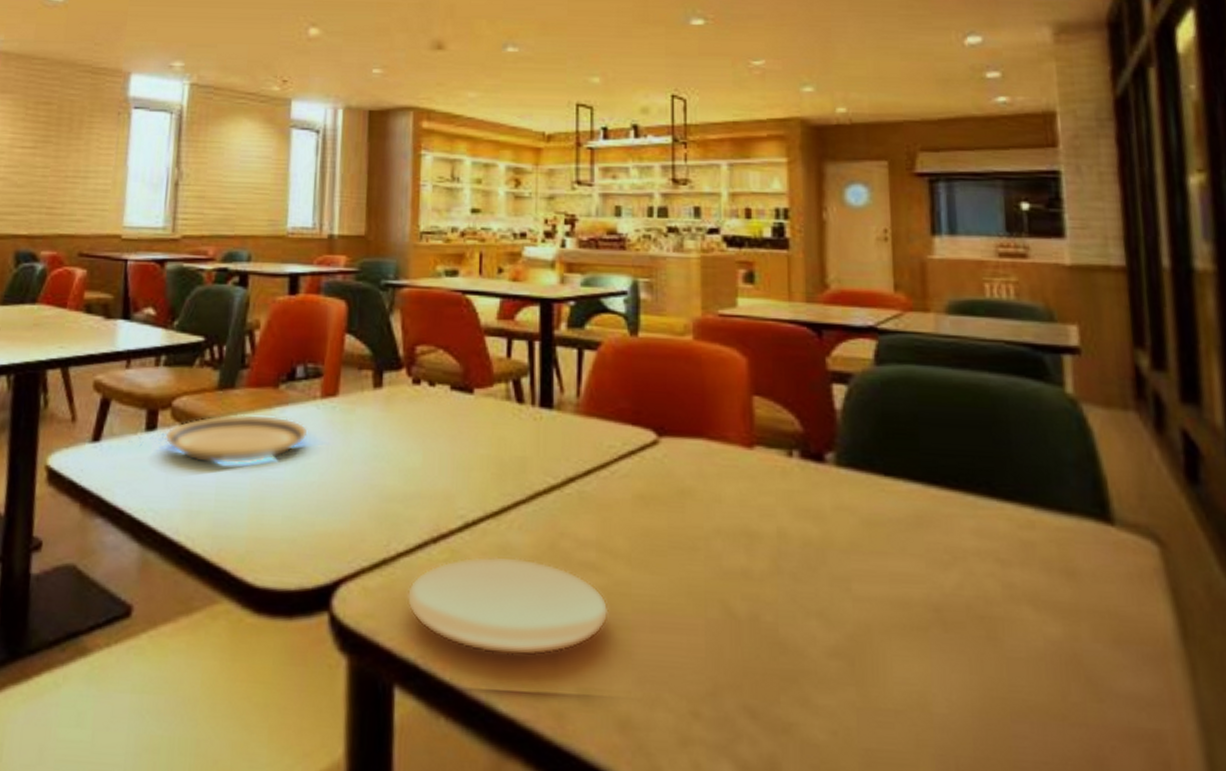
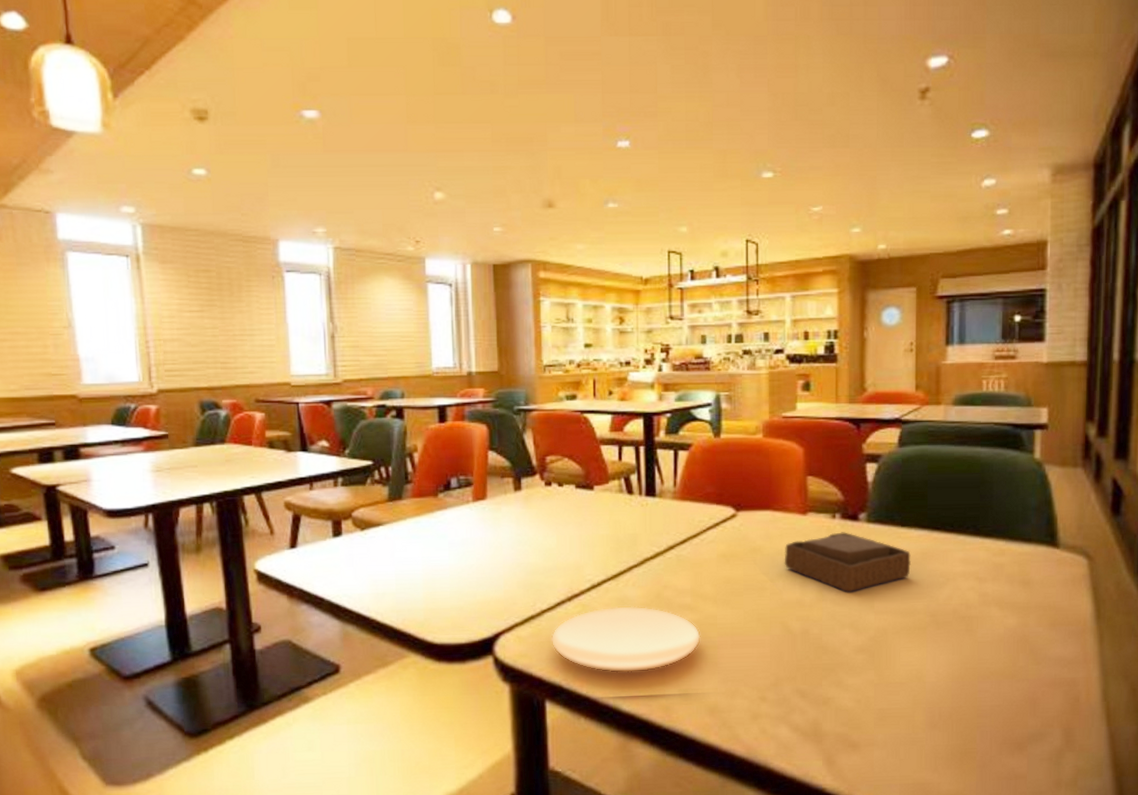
plate: present [165,414,308,465] -> none [349,518,465,557]
napkin holder: none [723,476,901,566] -> present [784,532,911,593]

